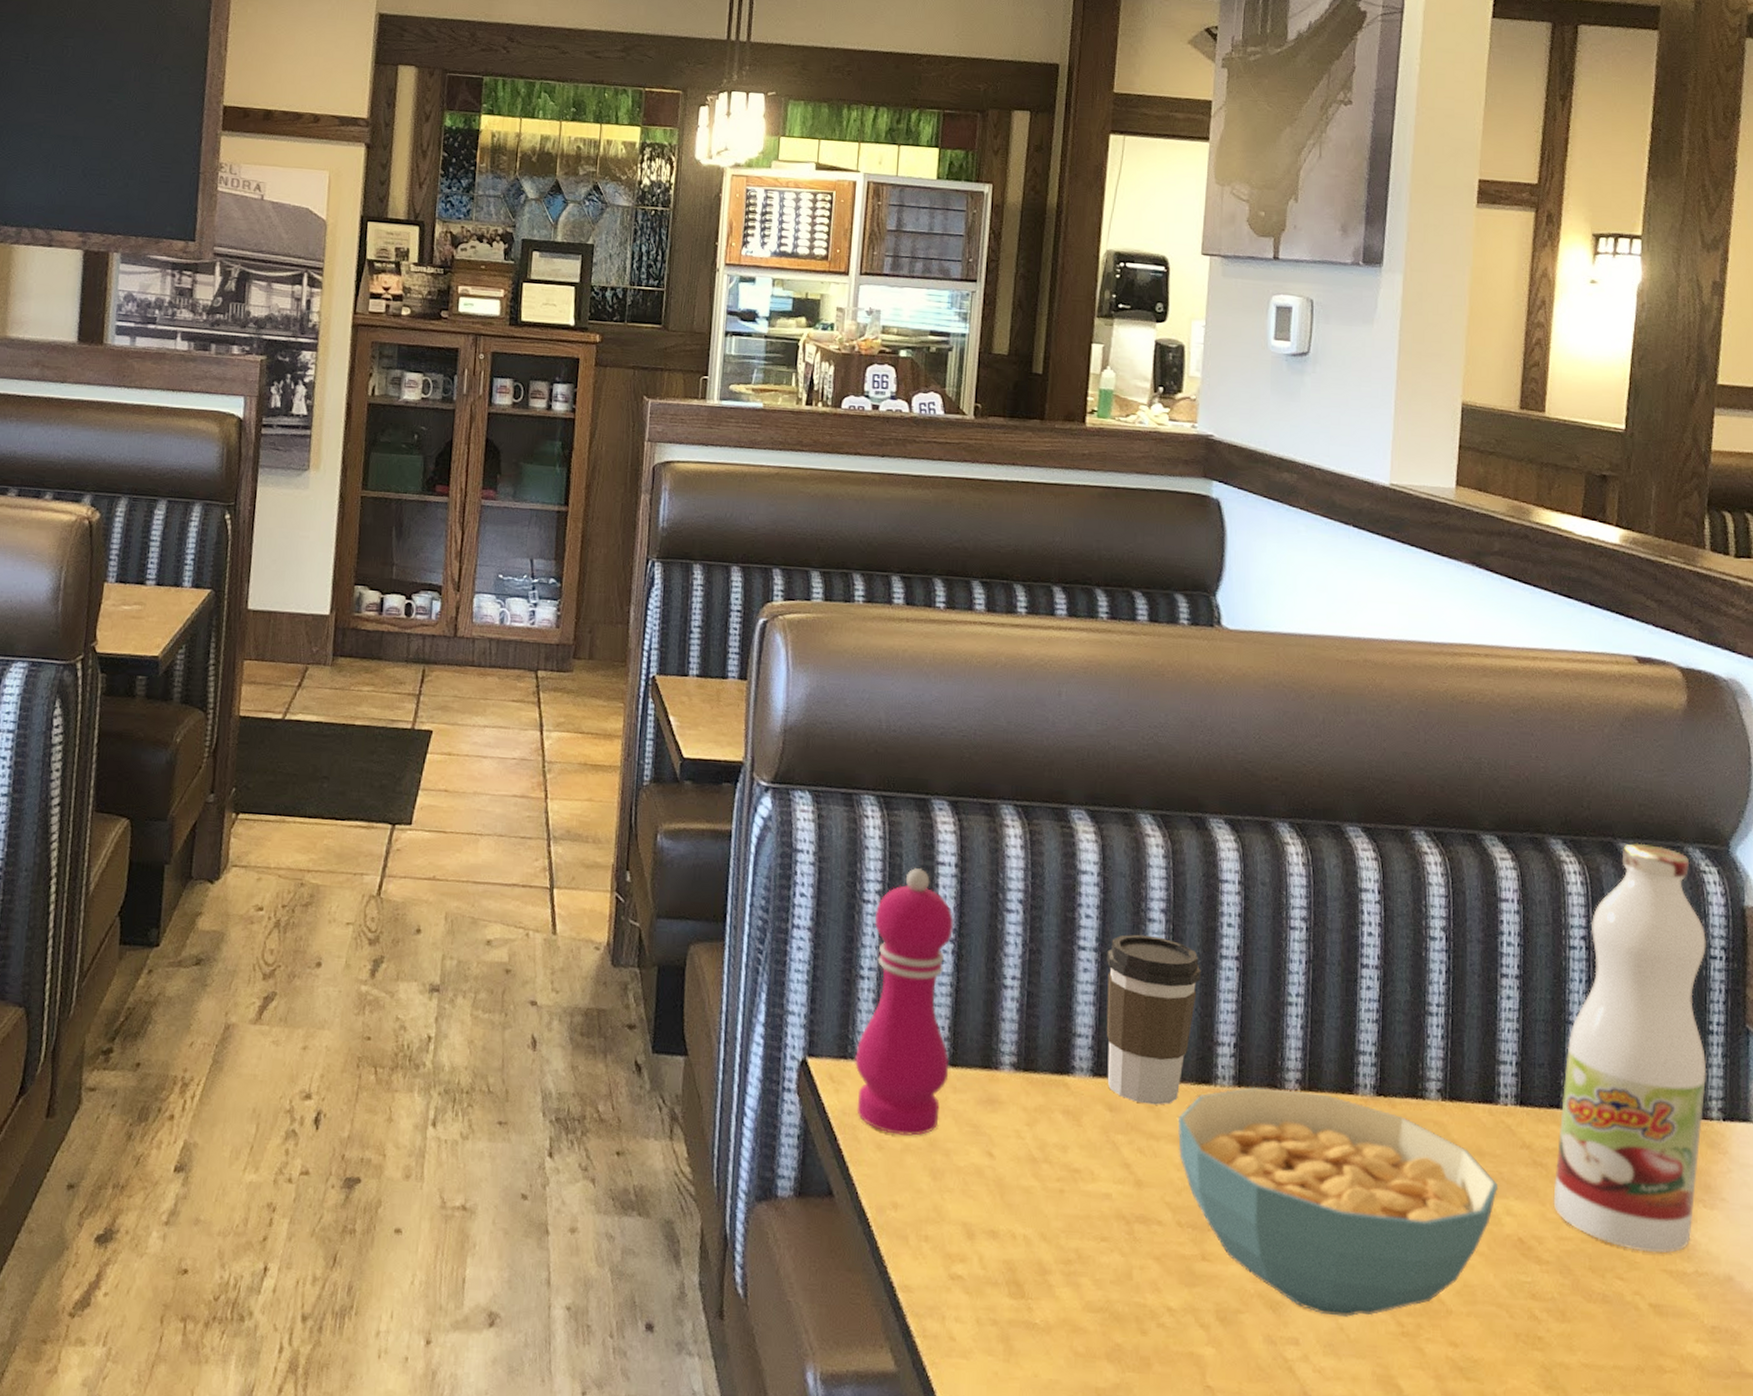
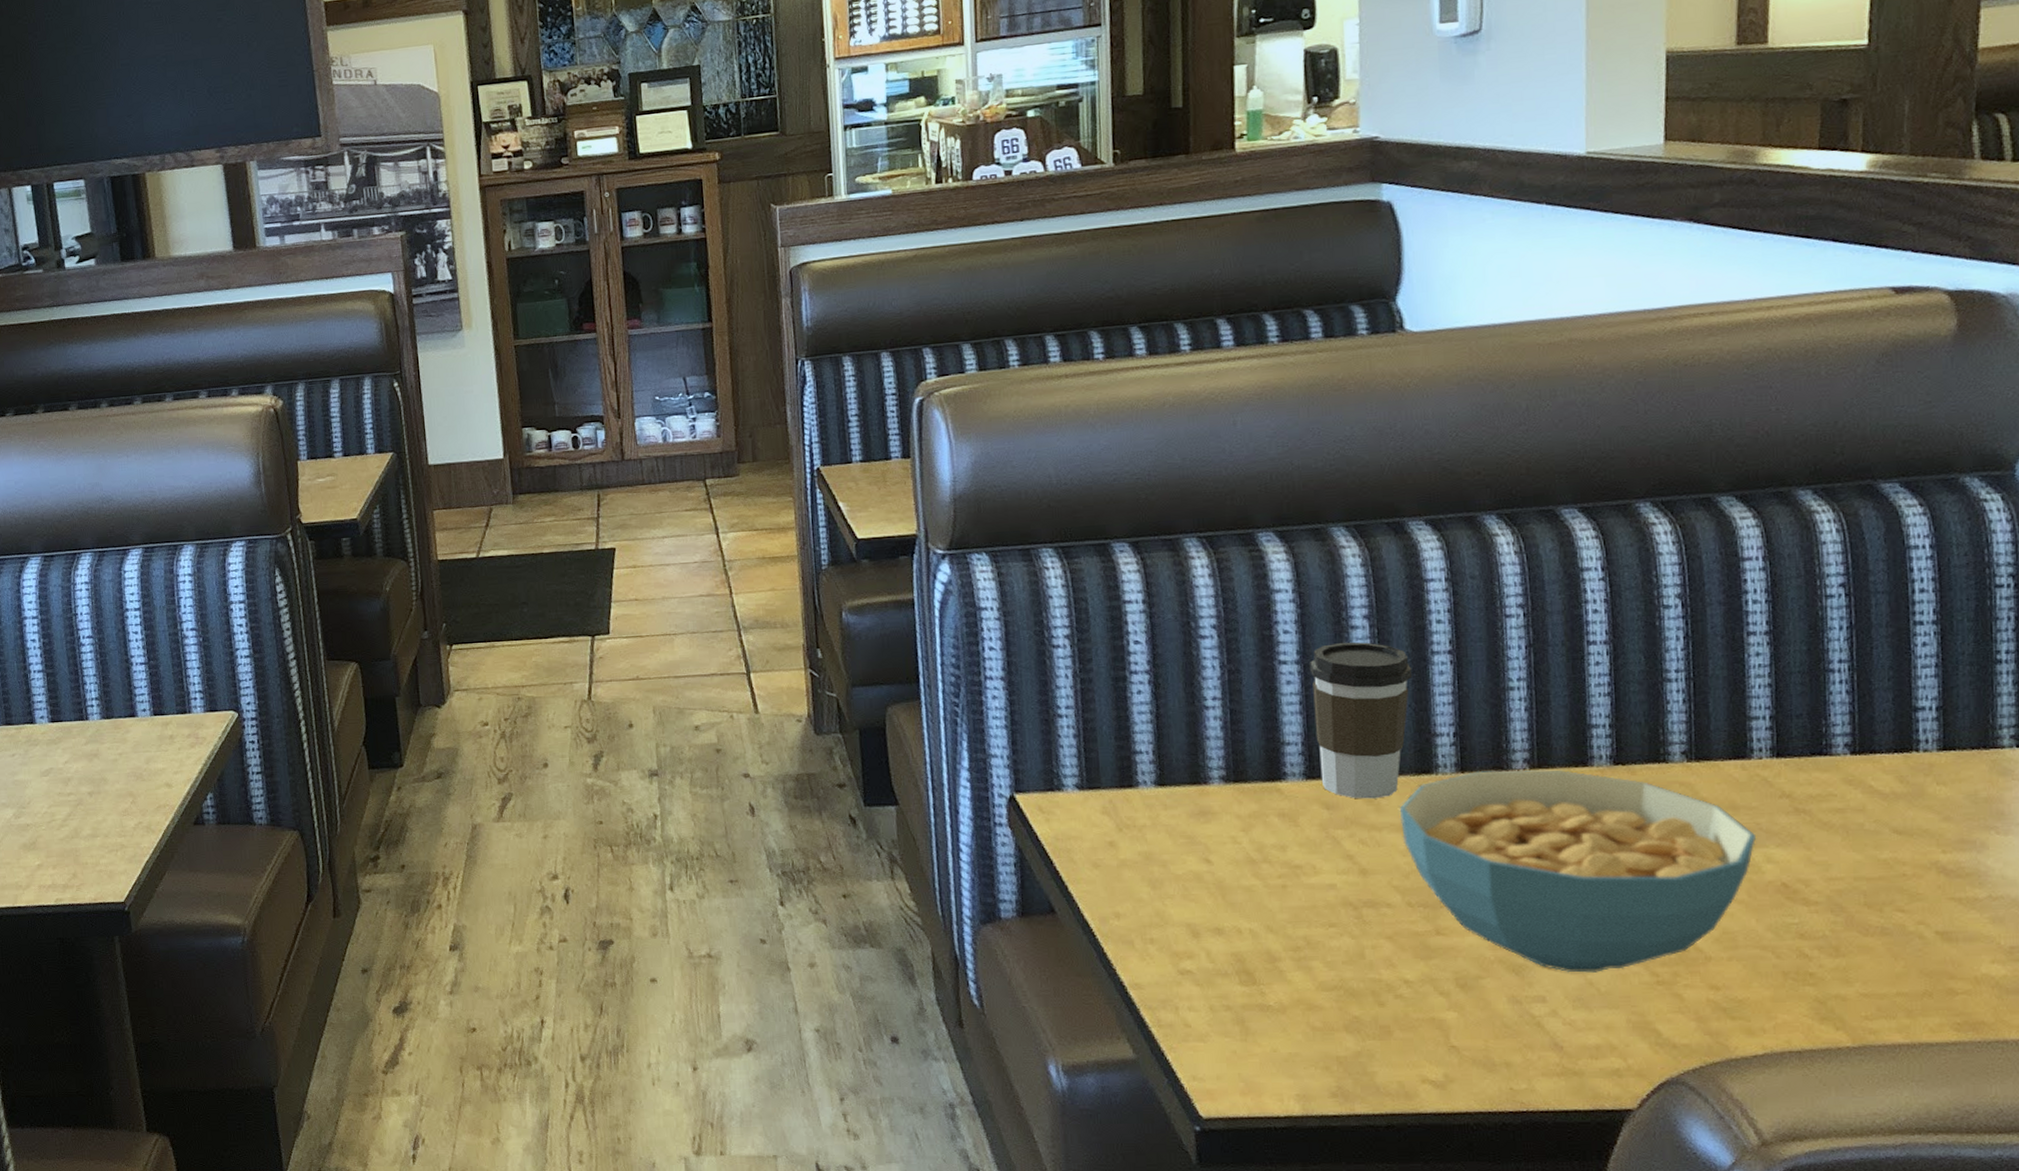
pepper mill: present [855,868,953,1136] -> none [1062,609,1158,853]
juice bottle: present [1553,843,1707,1253] -> none [1819,480,1996,884]

